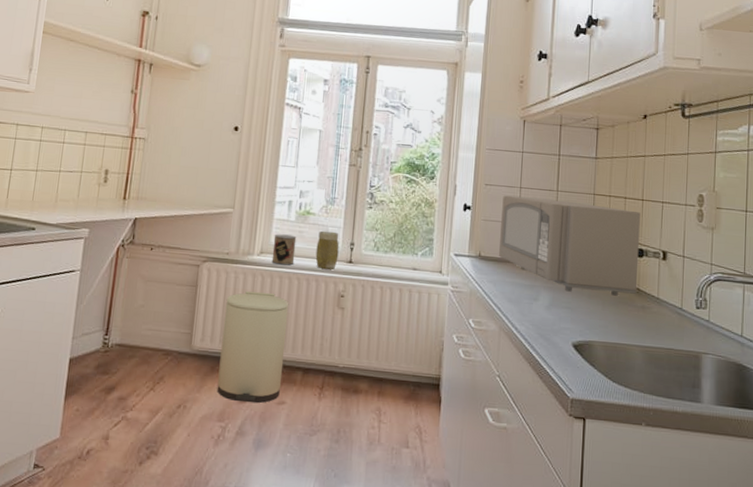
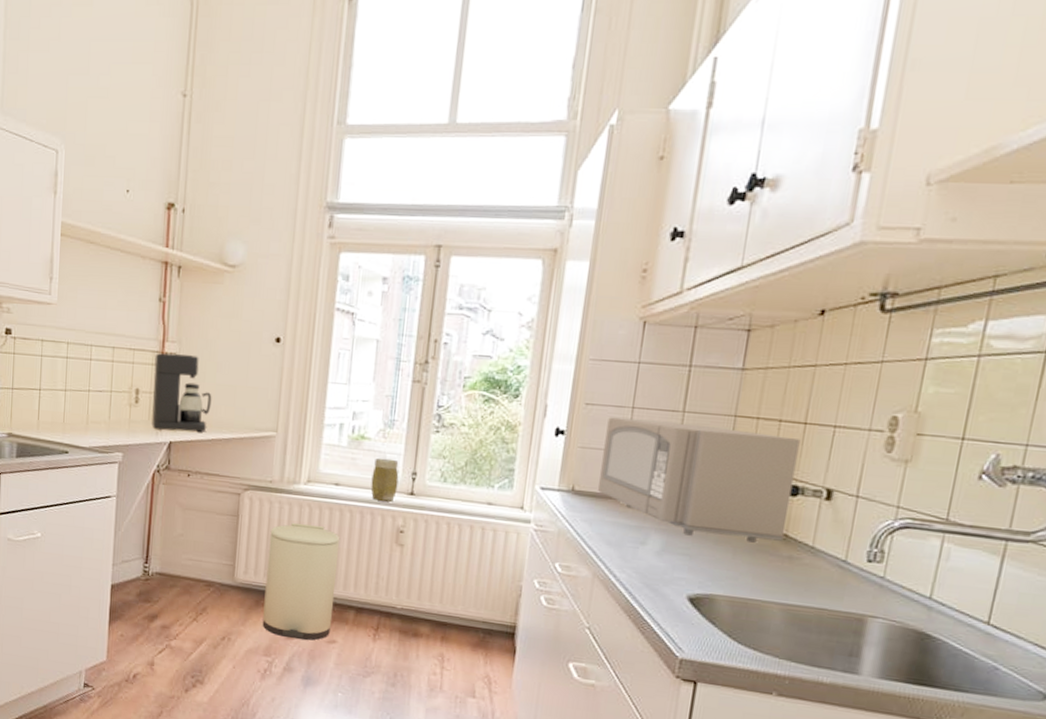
coffee maker: none [119,138,176,210] -> present [152,353,212,433]
tin can: present [271,234,297,266] -> none [320,461,349,496]

